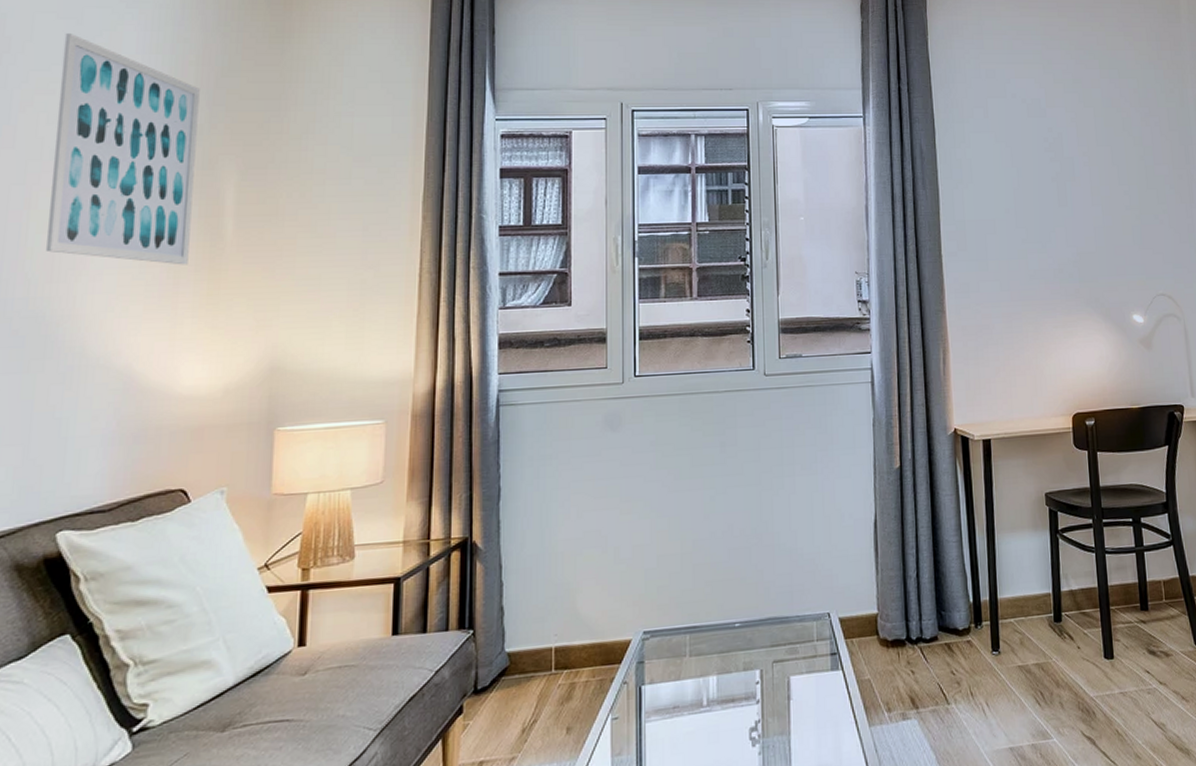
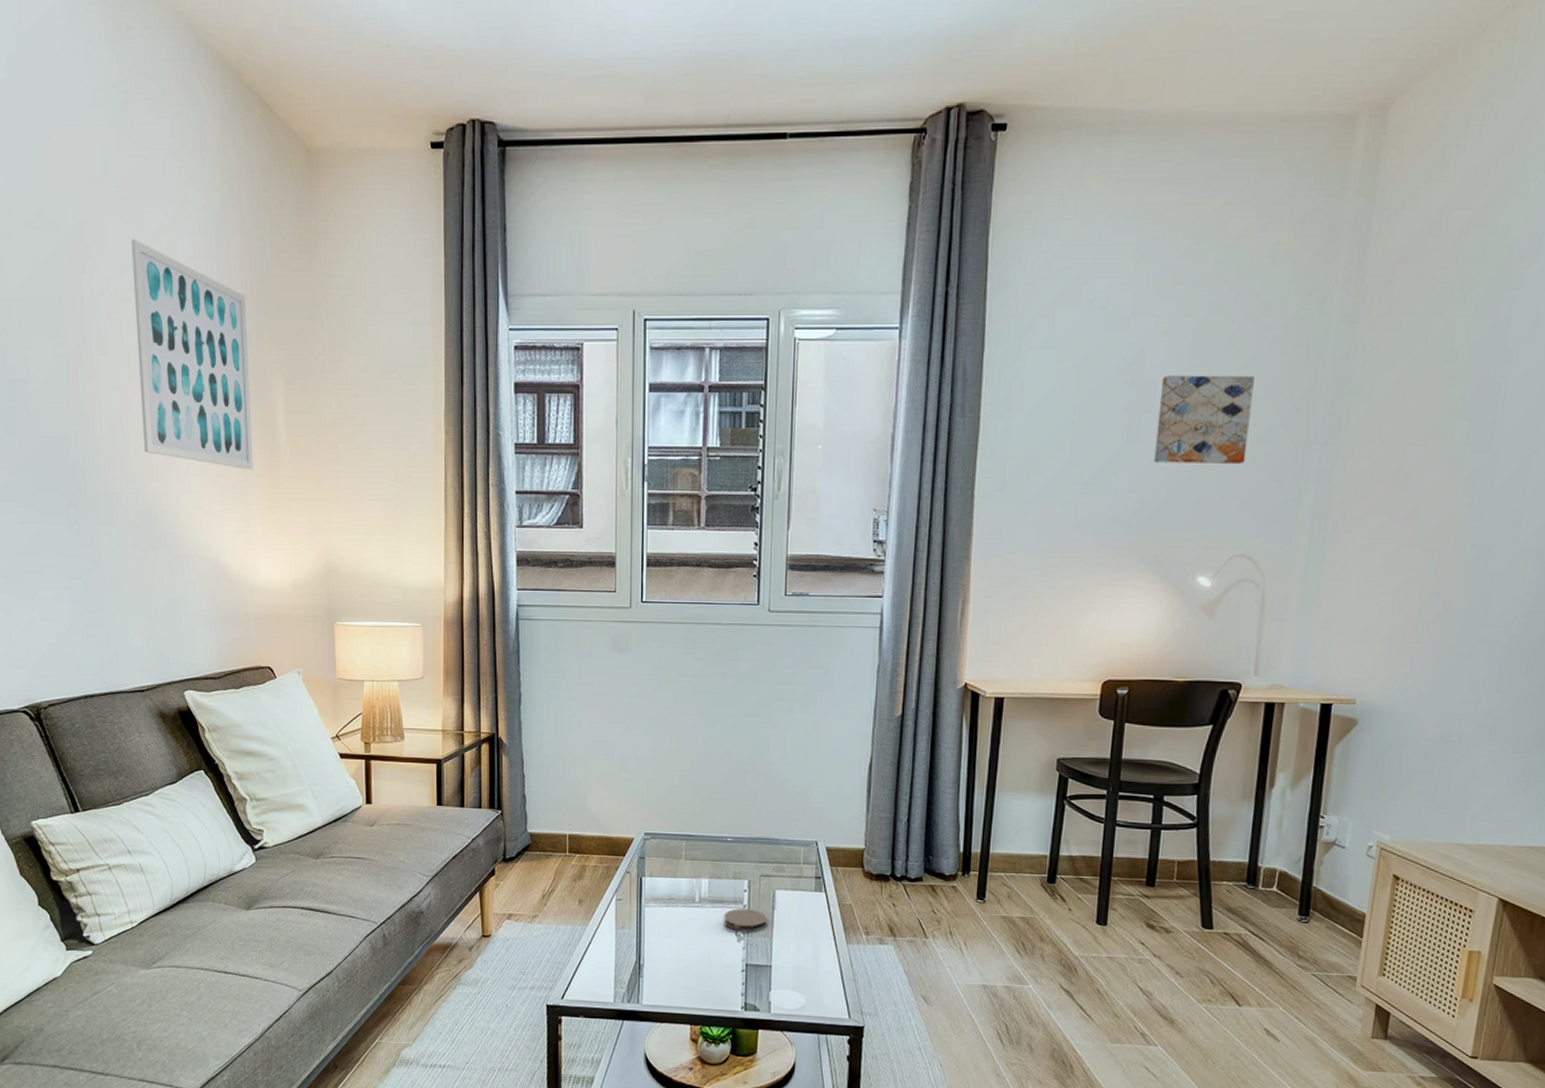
coaster: none [736,703,782,734] -> present [724,908,766,932]
wall art: none [1077,151,1151,222] -> present [1154,375,1254,464]

